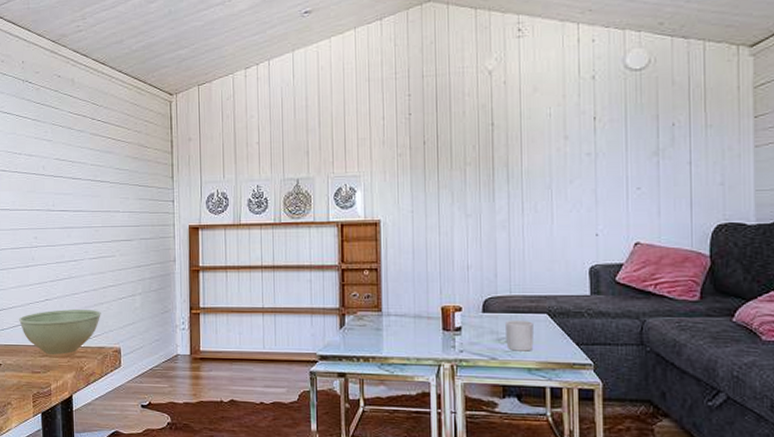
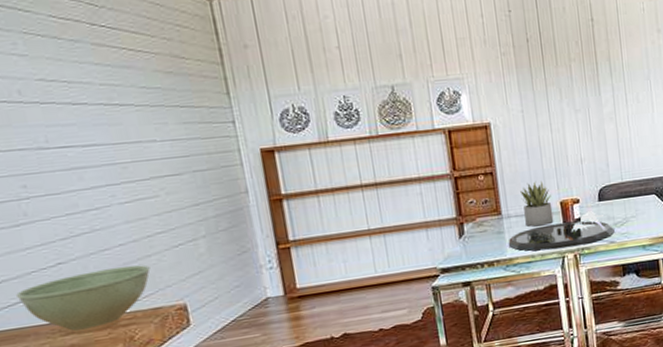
decorative tray: none [385,321,497,357] -> present [508,211,615,251]
succulent plant: none [402,283,433,329] -> present [520,180,554,227]
mug: present [504,319,534,352] -> none [619,203,646,232]

